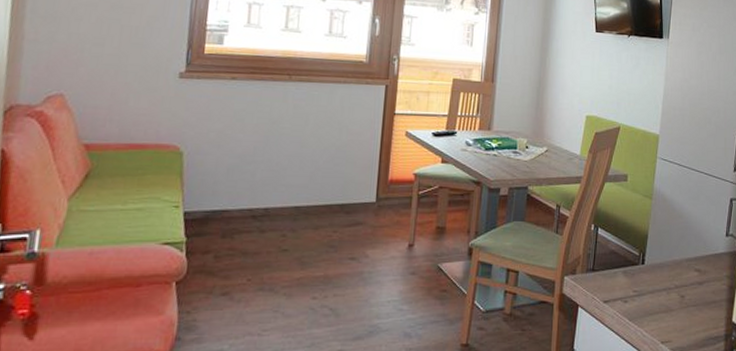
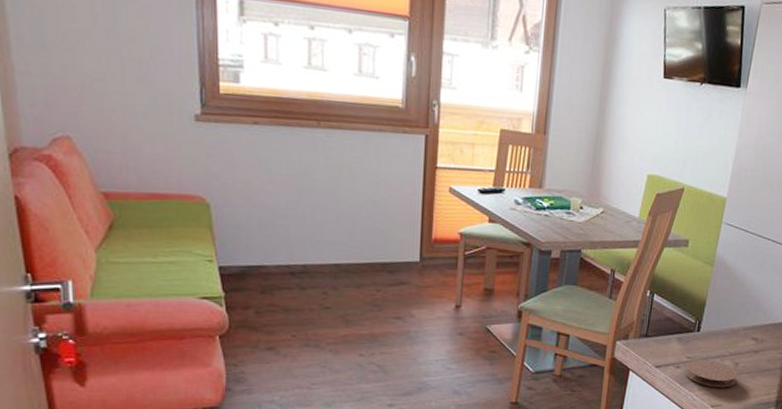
coaster: none [632,293,685,323] -> present [684,360,738,388]

